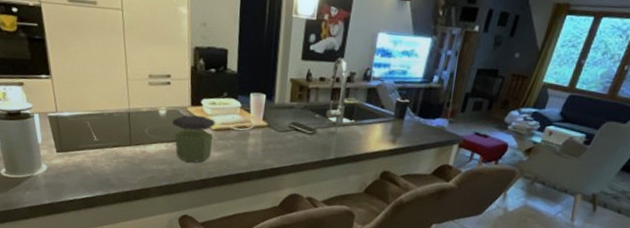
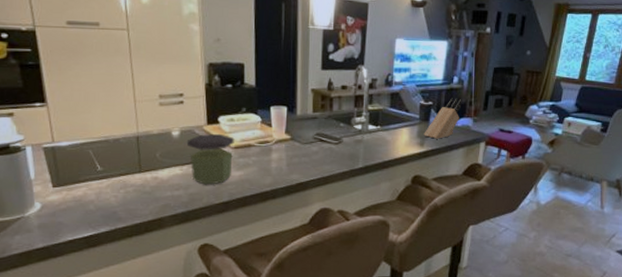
knife block: none [397,97,440,138] -> present [424,98,462,139]

